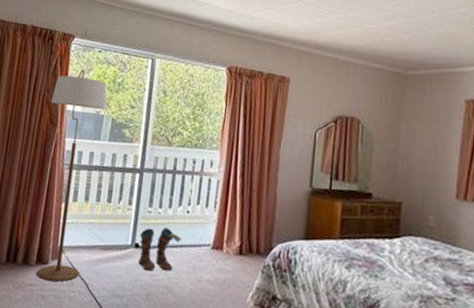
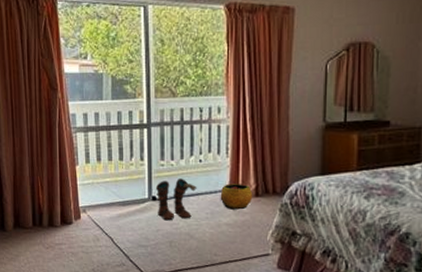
floor lamp: present [36,70,107,282] -> none [47,28,105,239]
clay pot: none [203,238,237,268] -> present [220,184,253,210]

